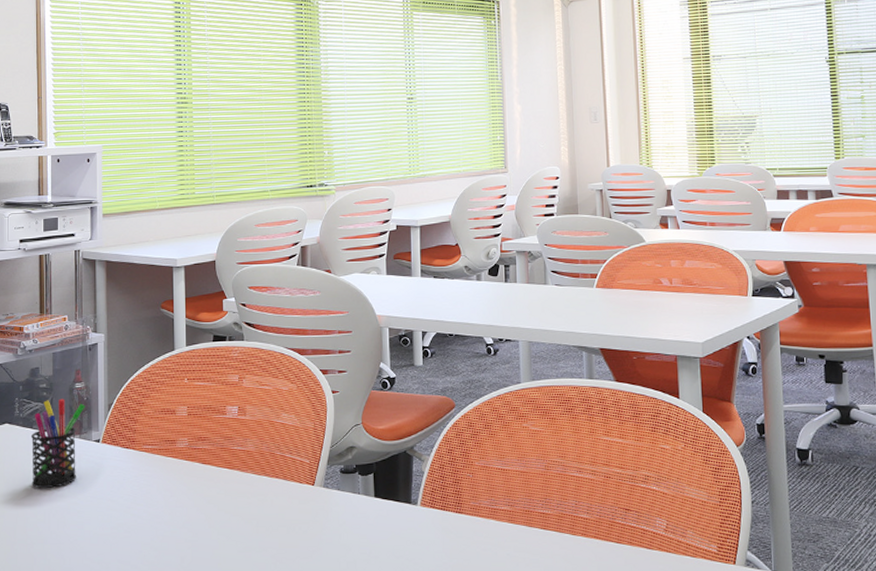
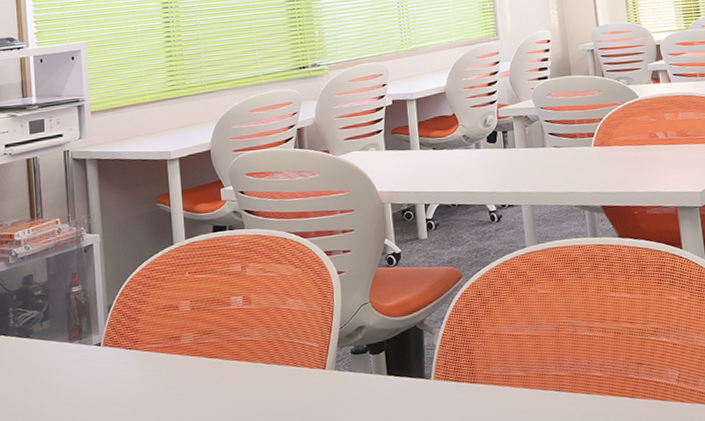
pen holder: present [30,398,85,488] -> none [27,304,84,400]

